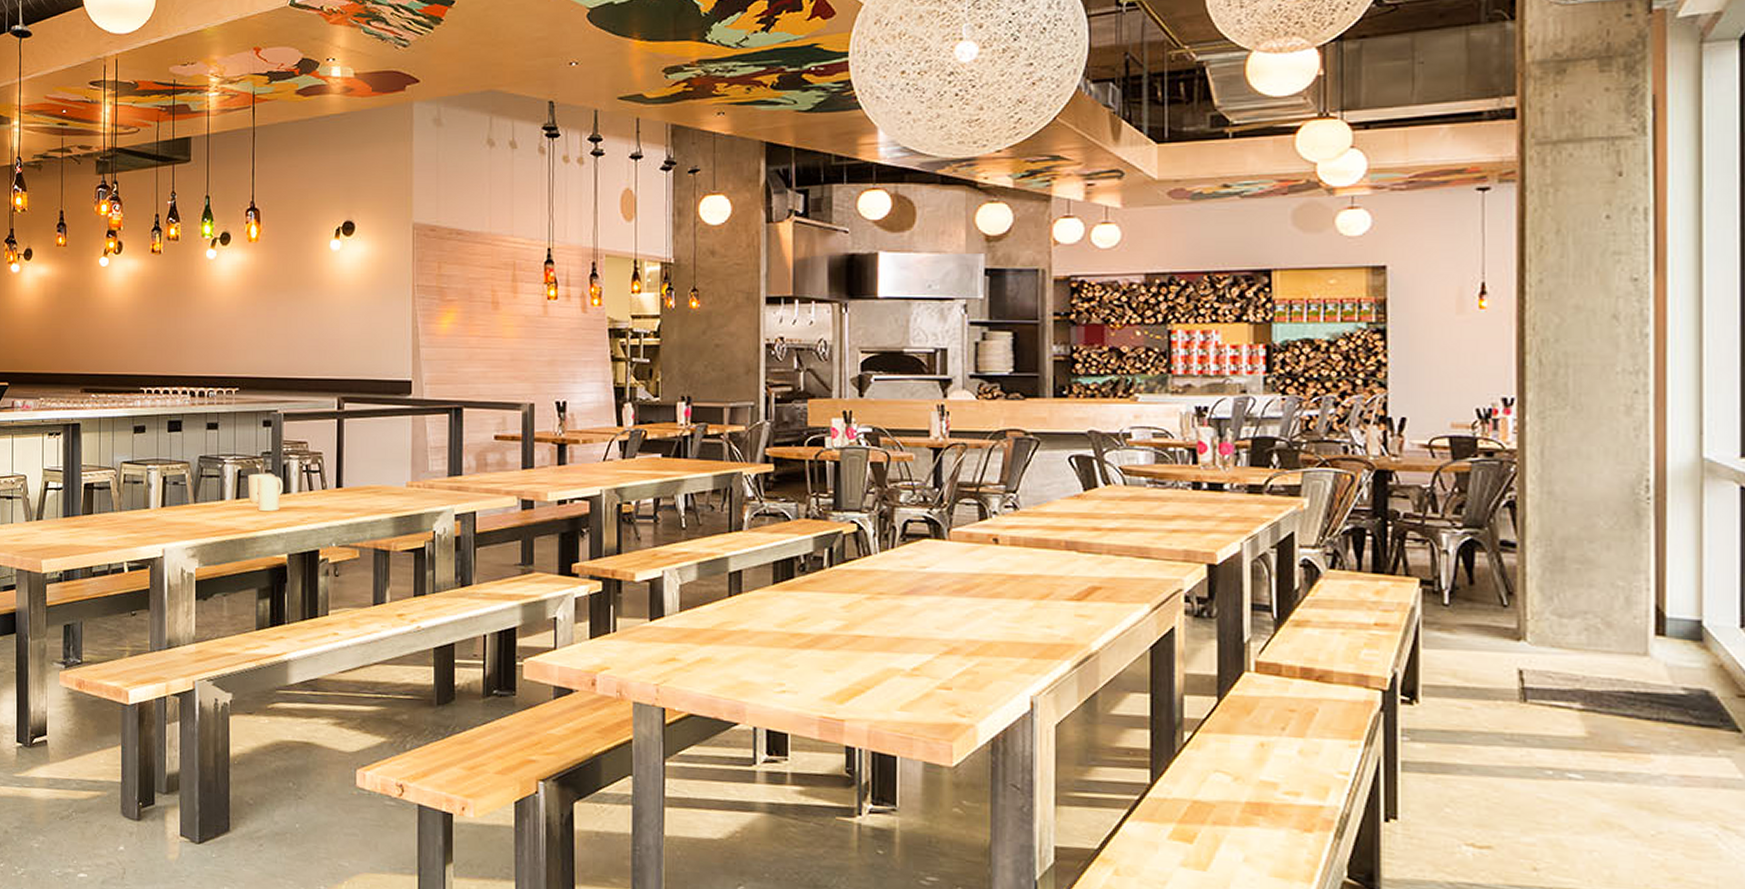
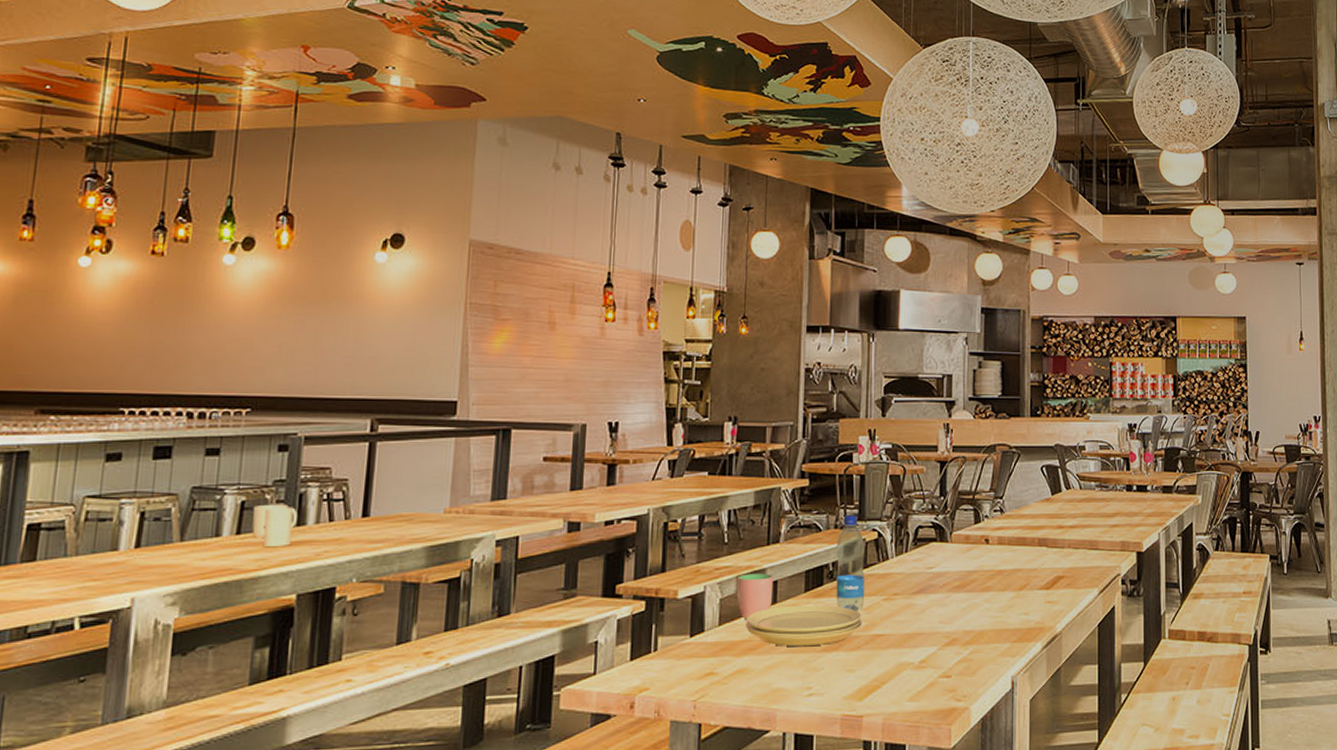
cup: none [697,561,738,607] -> present [736,573,774,619]
plate: none [709,597,841,641] -> present [746,604,862,646]
bottle: none [807,504,844,609] -> present [836,515,865,612]

